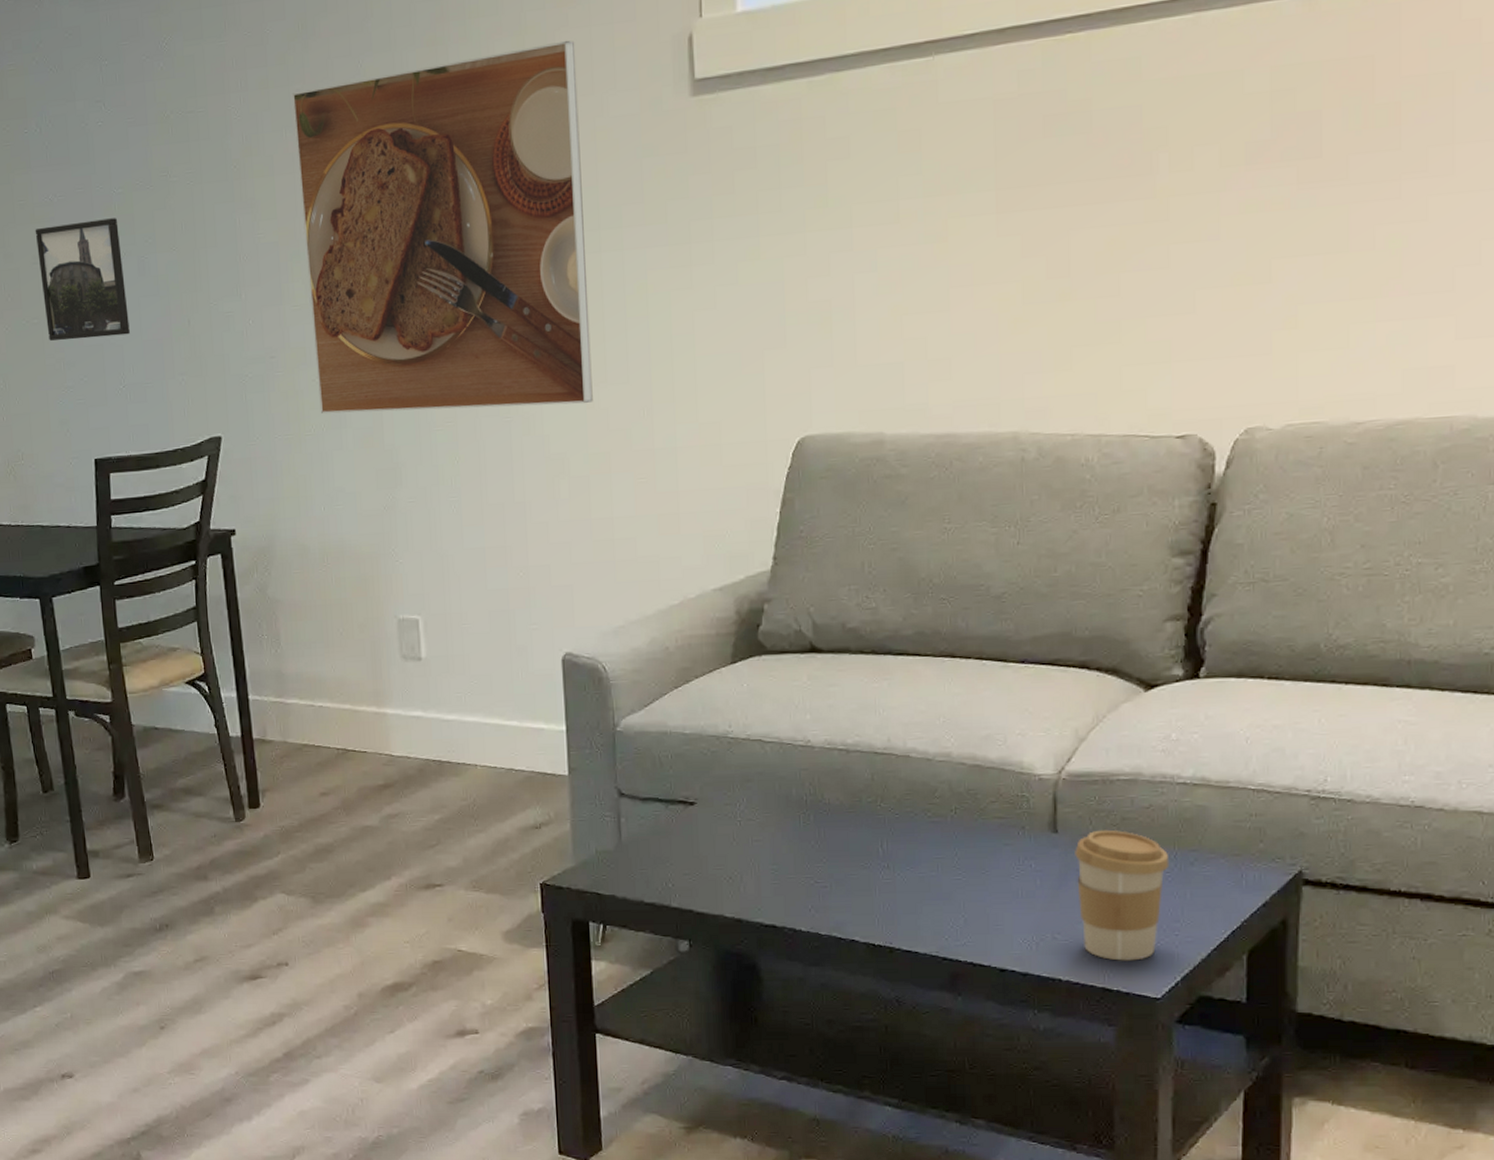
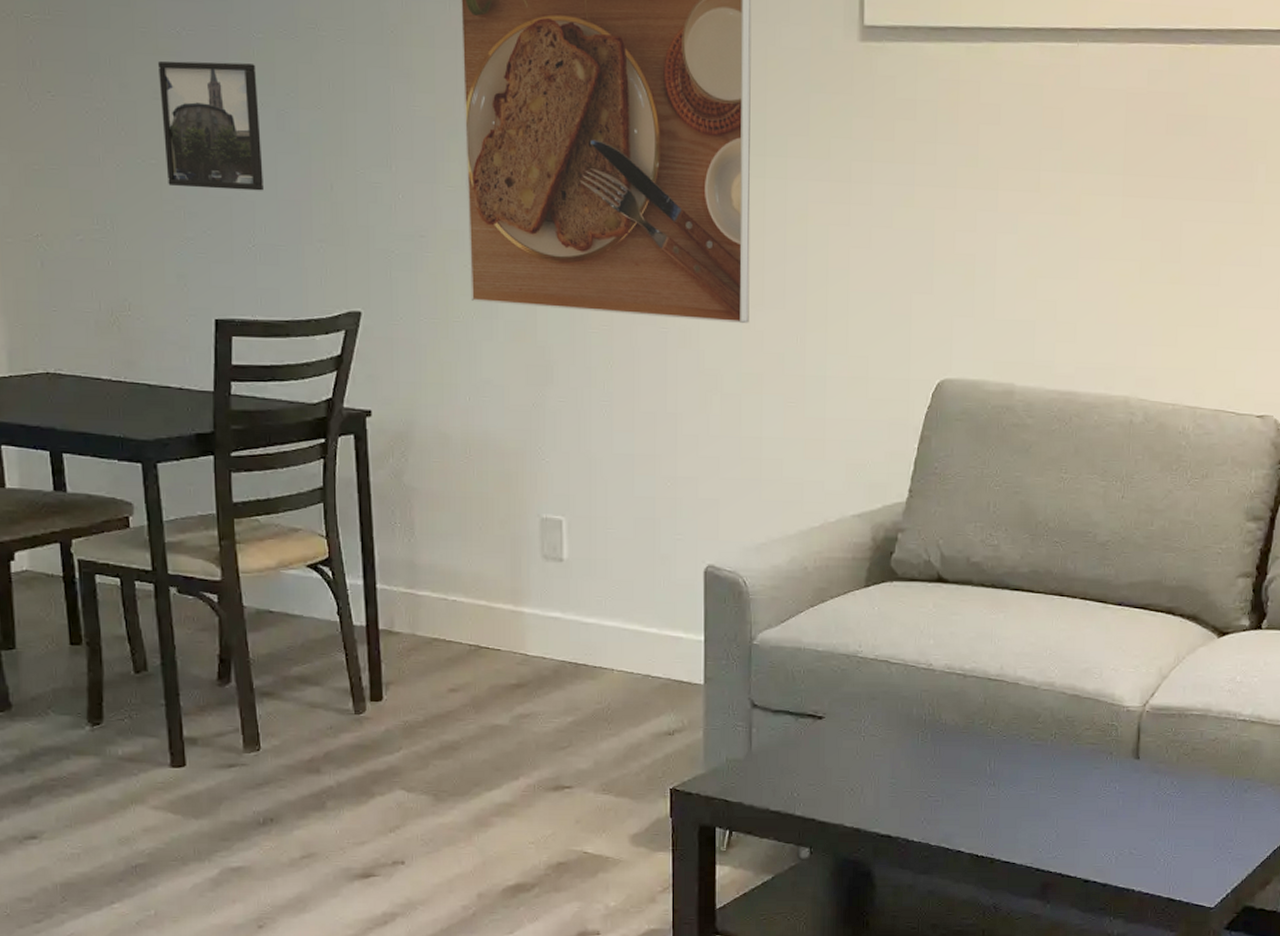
coffee cup: present [1075,829,1170,961] -> none [1152,758,1228,874]

